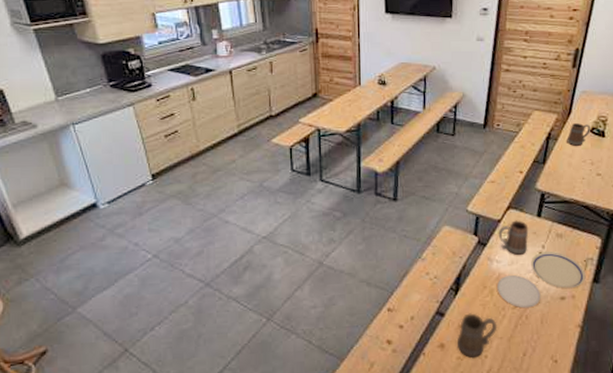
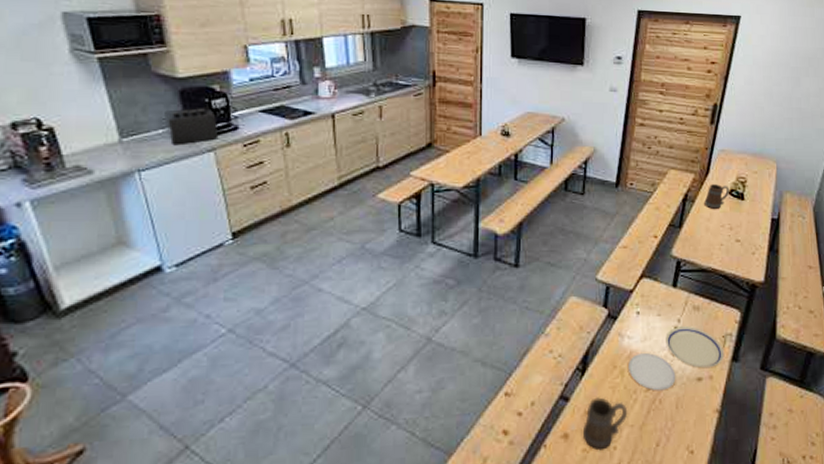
toaster: none [90,68,136,102] -> present [164,107,219,146]
beer mug: present [498,220,529,255] -> none [630,290,663,330]

